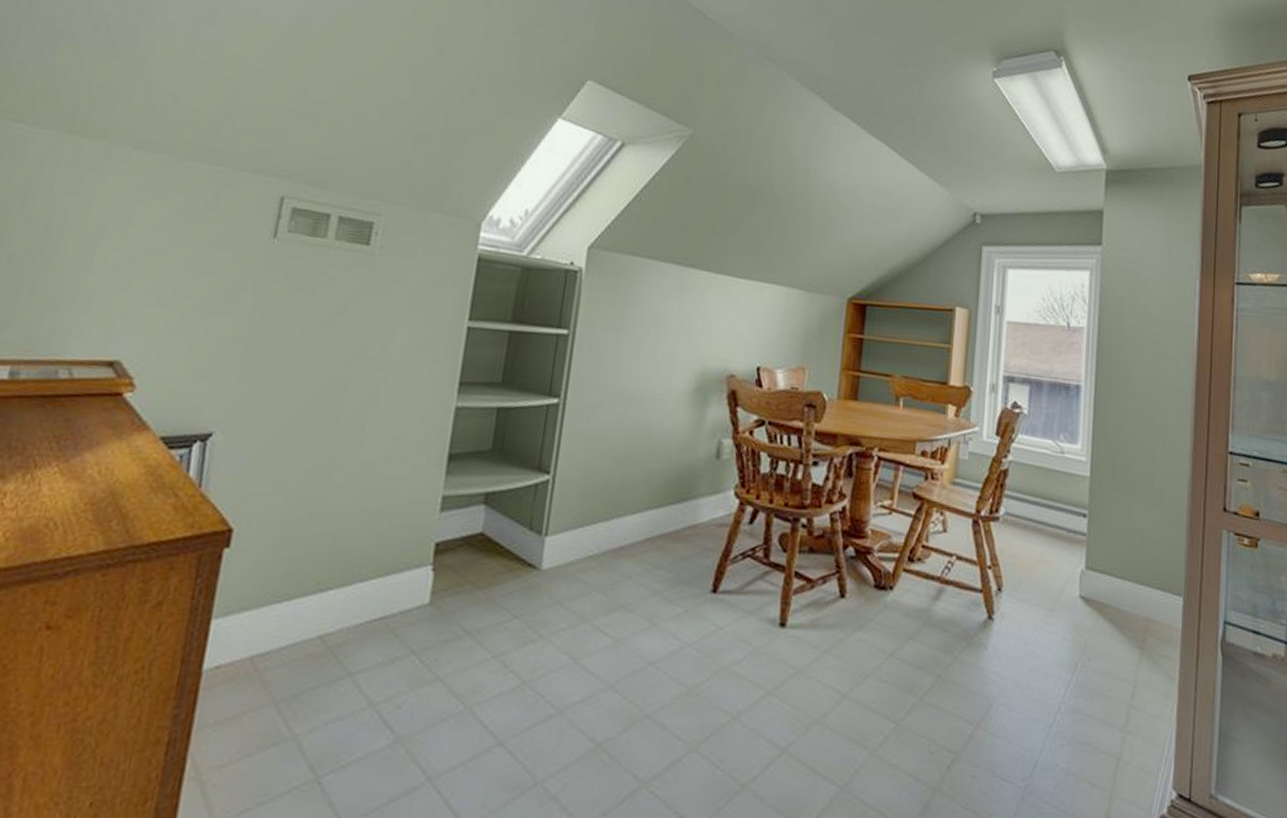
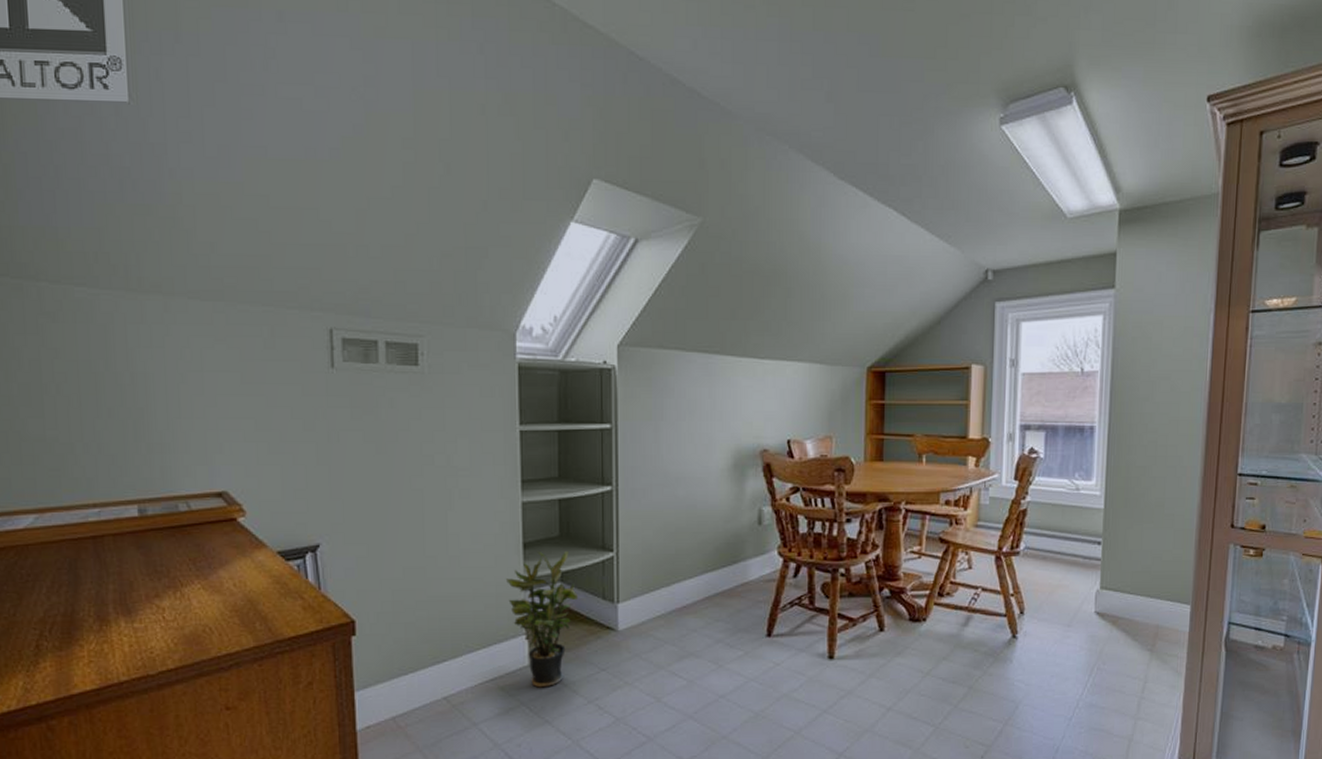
potted plant: none [419,466,502,634] -> present [505,550,579,688]

